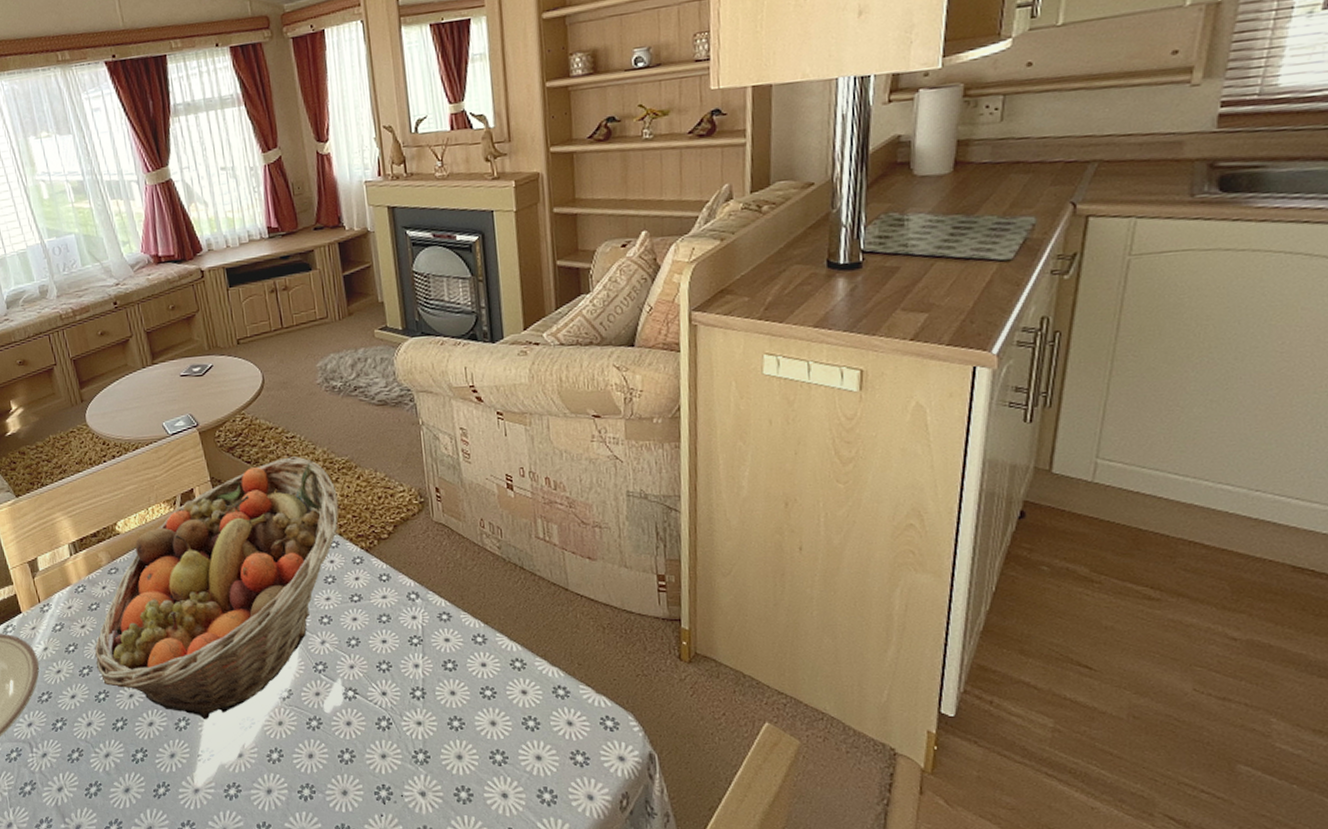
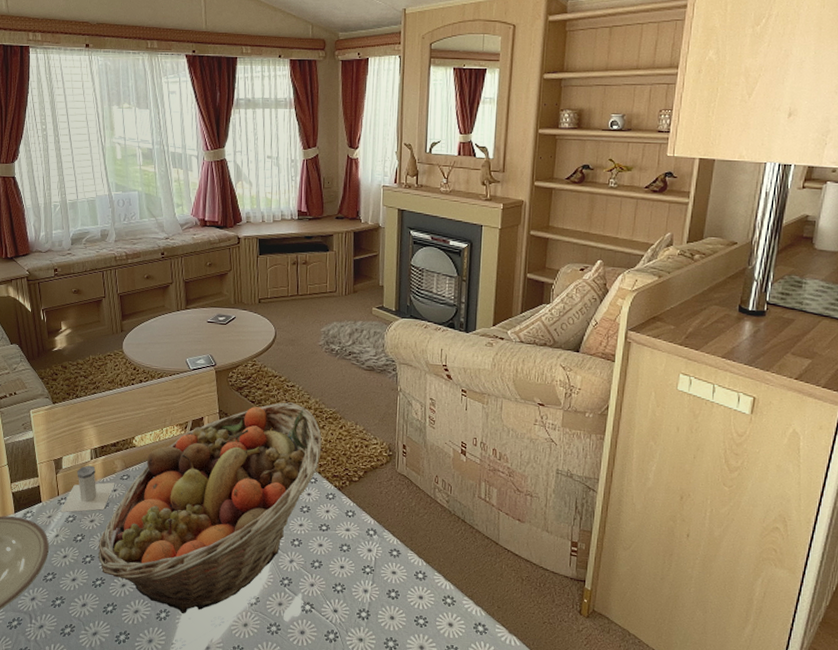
salt shaker: none [45,562,103,622] -> present [60,465,115,513]

